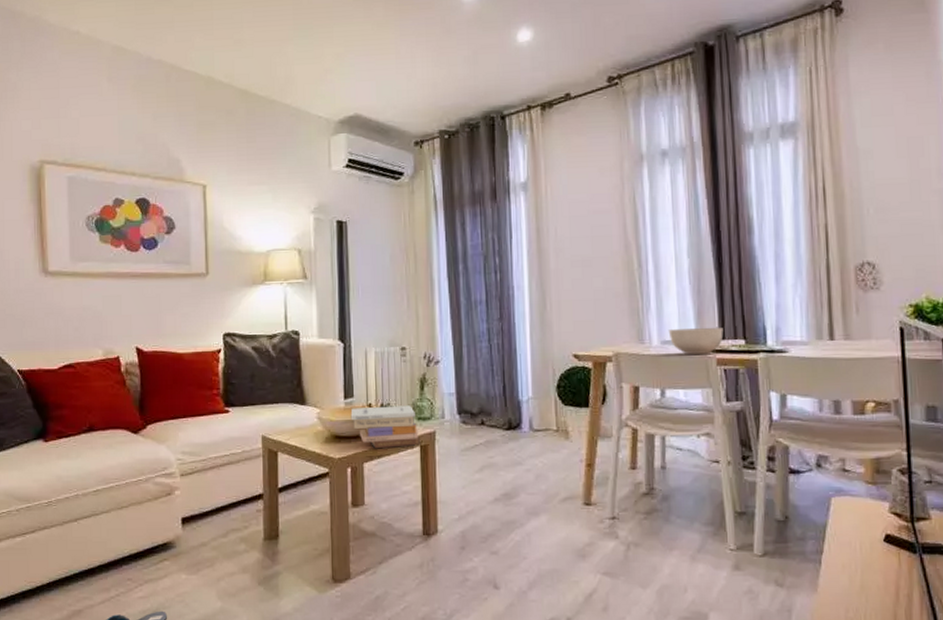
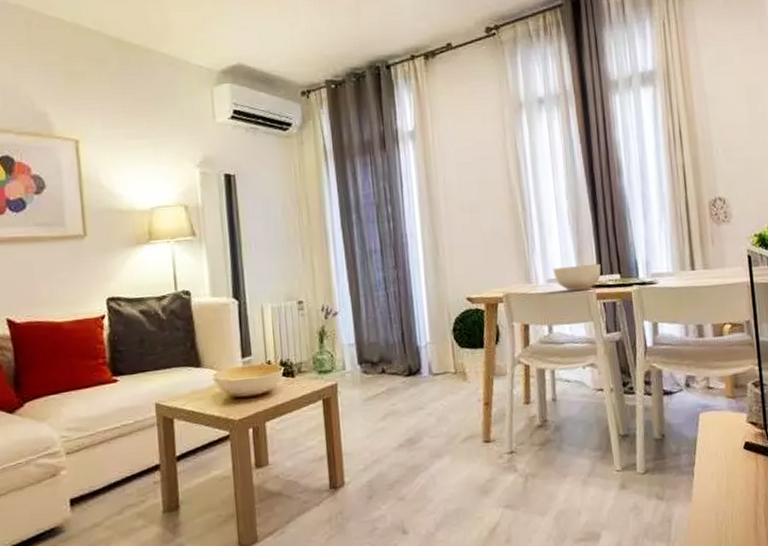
books: present [350,405,420,449] -> none [249,359,322,407]

